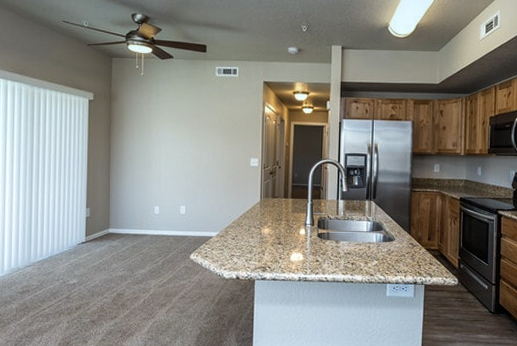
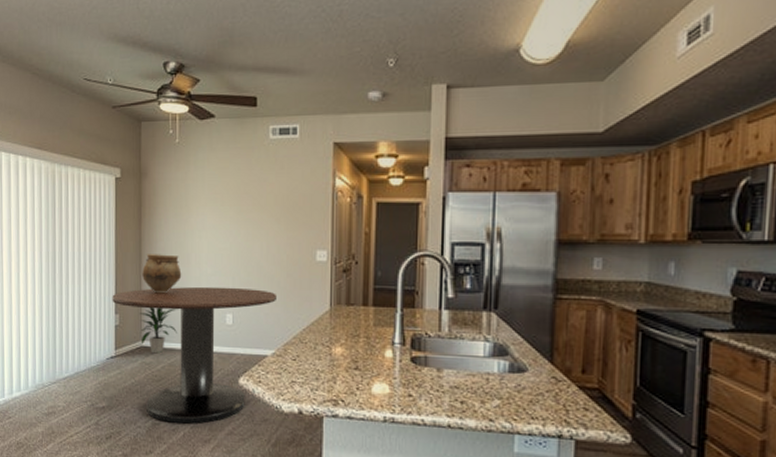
dining table: none [84,185,220,292] -> present [112,286,276,424]
indoor plant: none [107,202,141,239] -> present [139,307,178,354]
ceramic pot: none [111,160,144,191] -> present [142,254,182,294]

